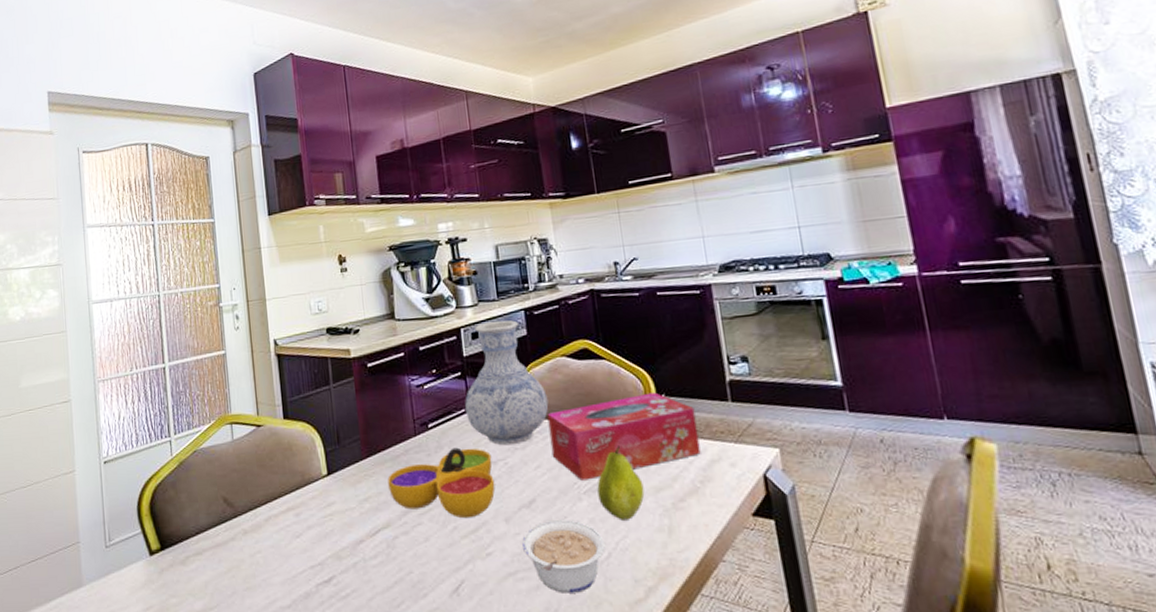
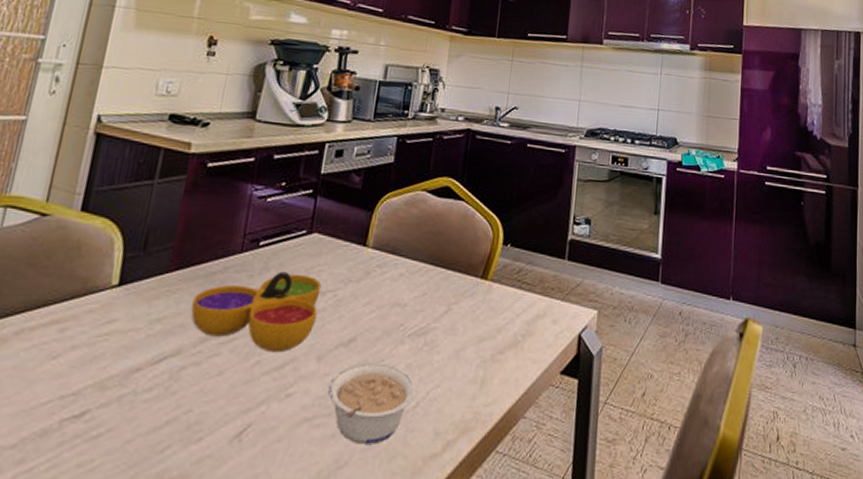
vase: present [465,320,549,446] -> none [305,141,398,276]
tissue box: present [547,392,701,481] -> none [386,240,534,323]
fruit: present [597,446,645,520] -> none [421,290,469,369]

